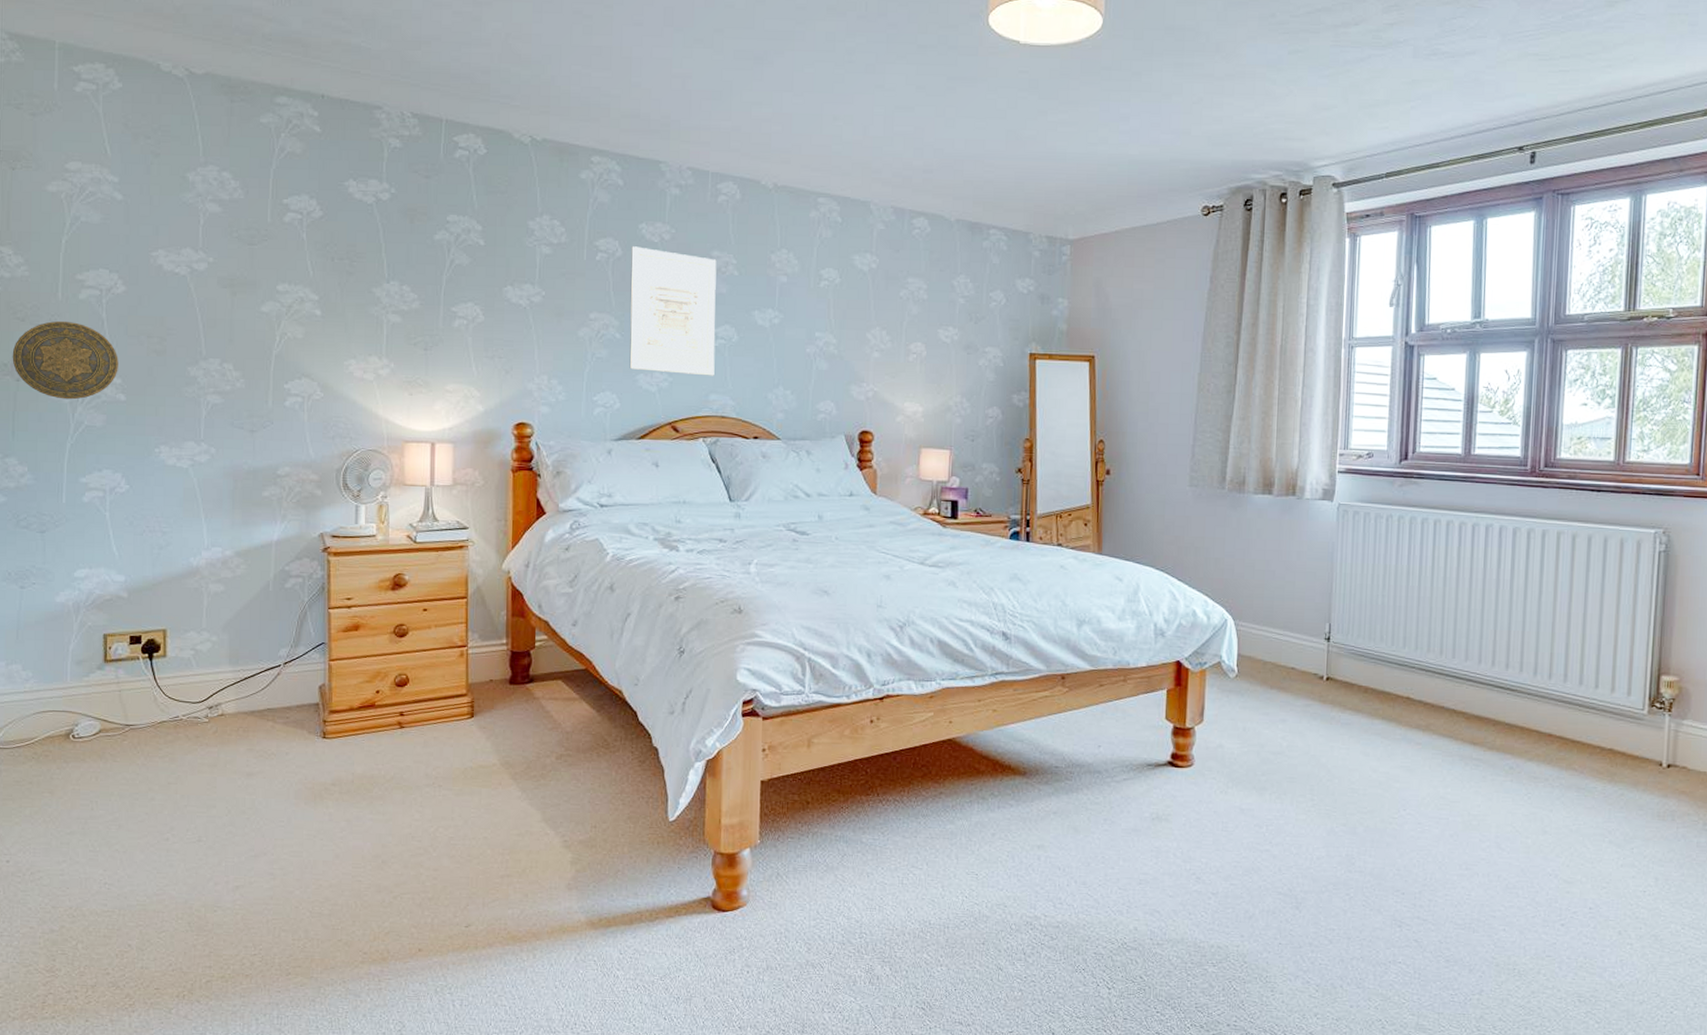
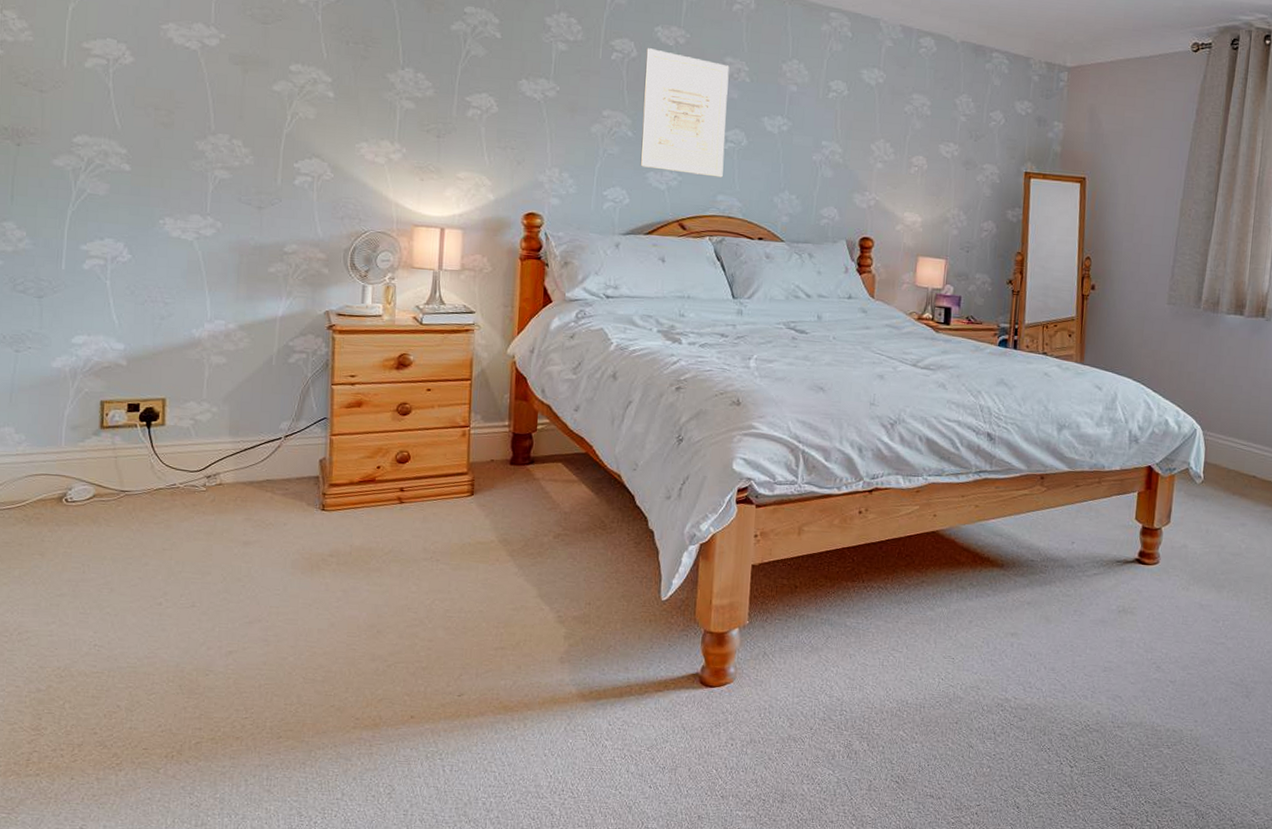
decorative plate: present [12,321,118,400] -> none [13,88,124,168]

